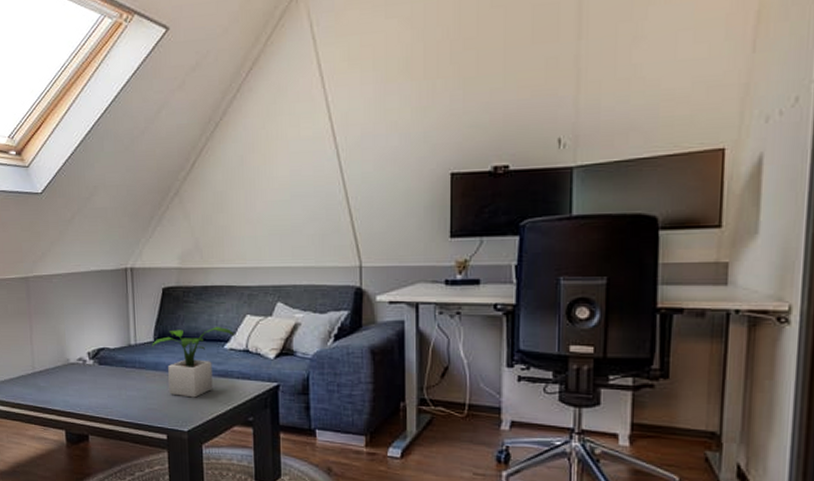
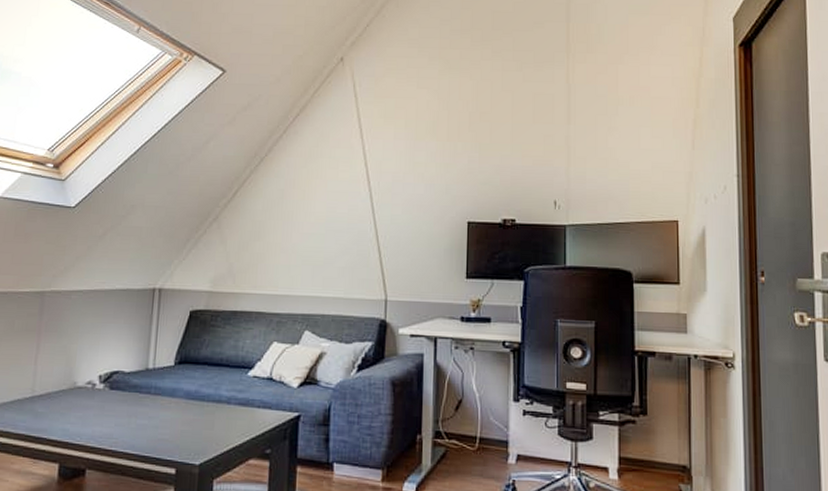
potted plant: present [152,326,235,398] -> none [171,352,260,428]

